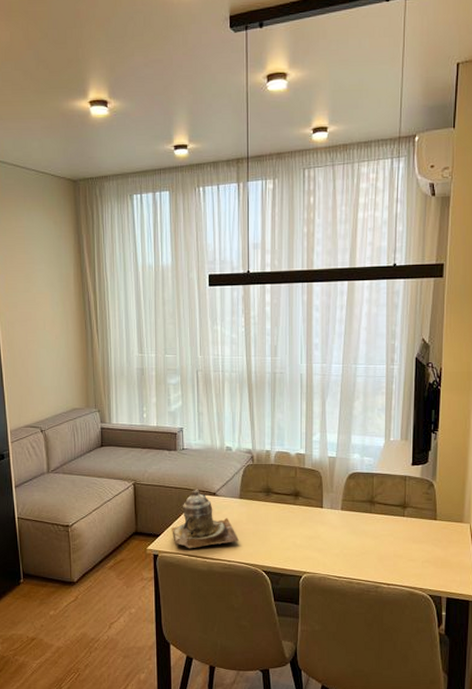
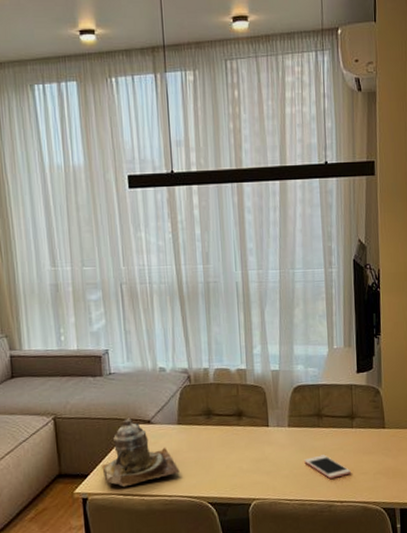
cell phone: none [354,539,399,562] -> present [304,454,351,479]

